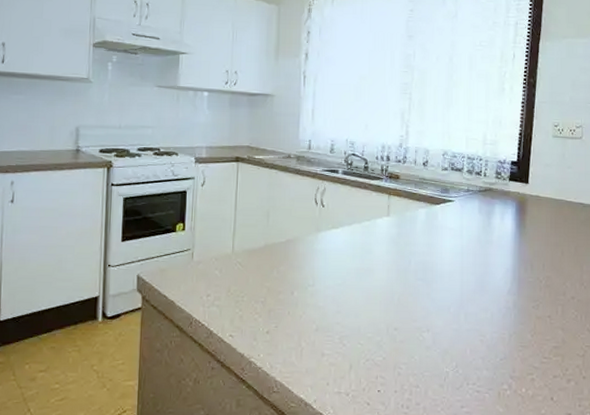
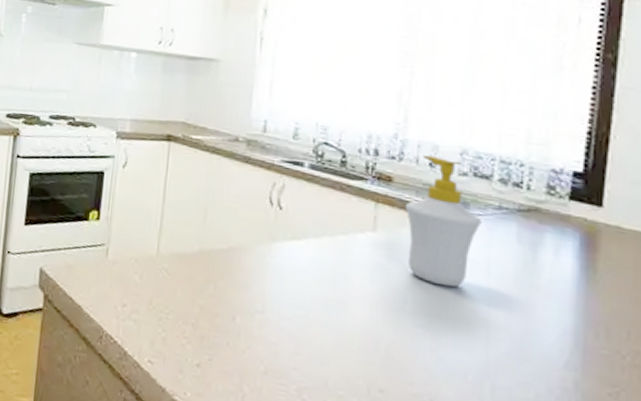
soap bottle: none [408,157,457,250] -> present [405,155,482,287]

